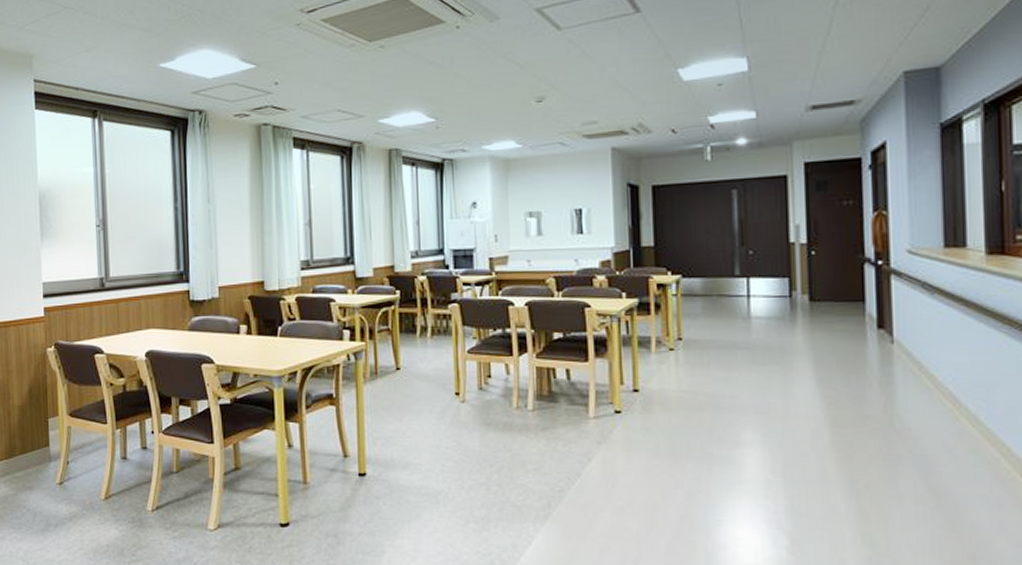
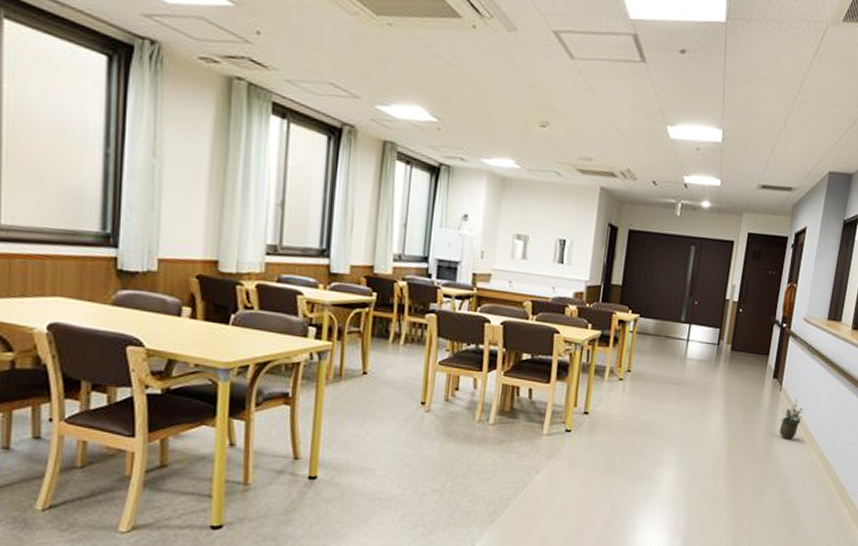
potted plant: none [901,351,936,404] -> present [779,399,805,440]

